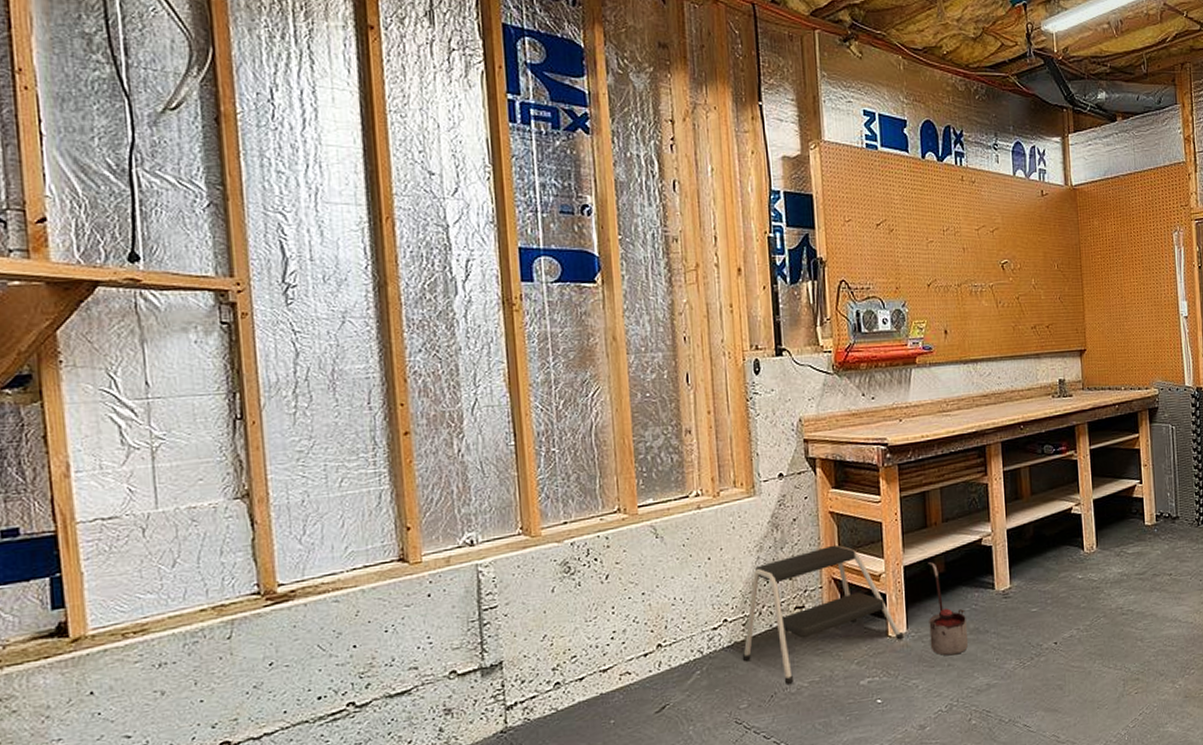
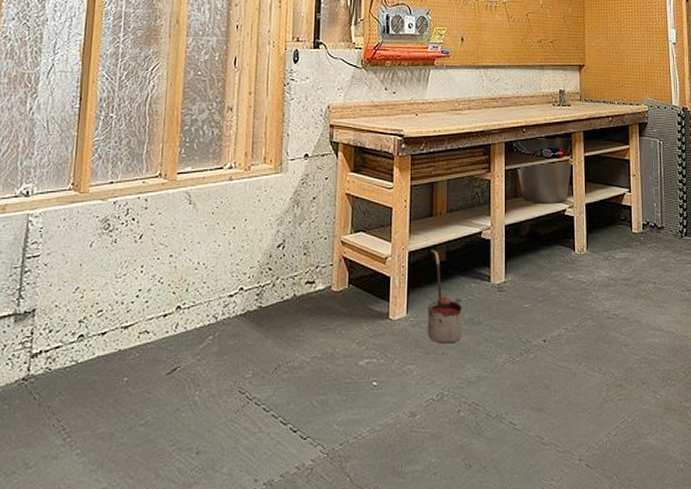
step stool: present [742,545,903,684] -> none [252,225,403,358]
bucket: none [1010,431,1078,504] -> present [513,138,574,204]

